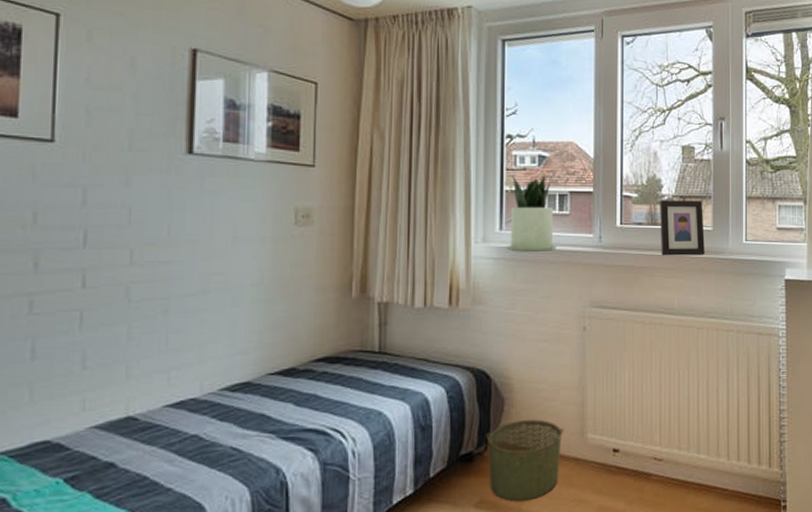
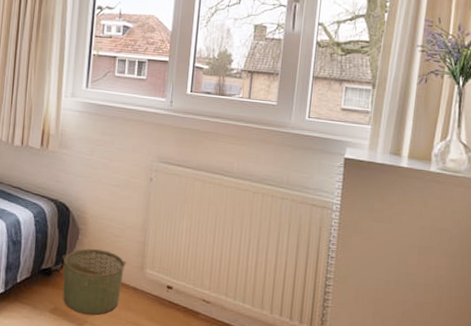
planter: present [506,175,558,252] -> none [90,42,134,110]
picture frame: present [660,200,705,256] -> none [225,73,270,127]

